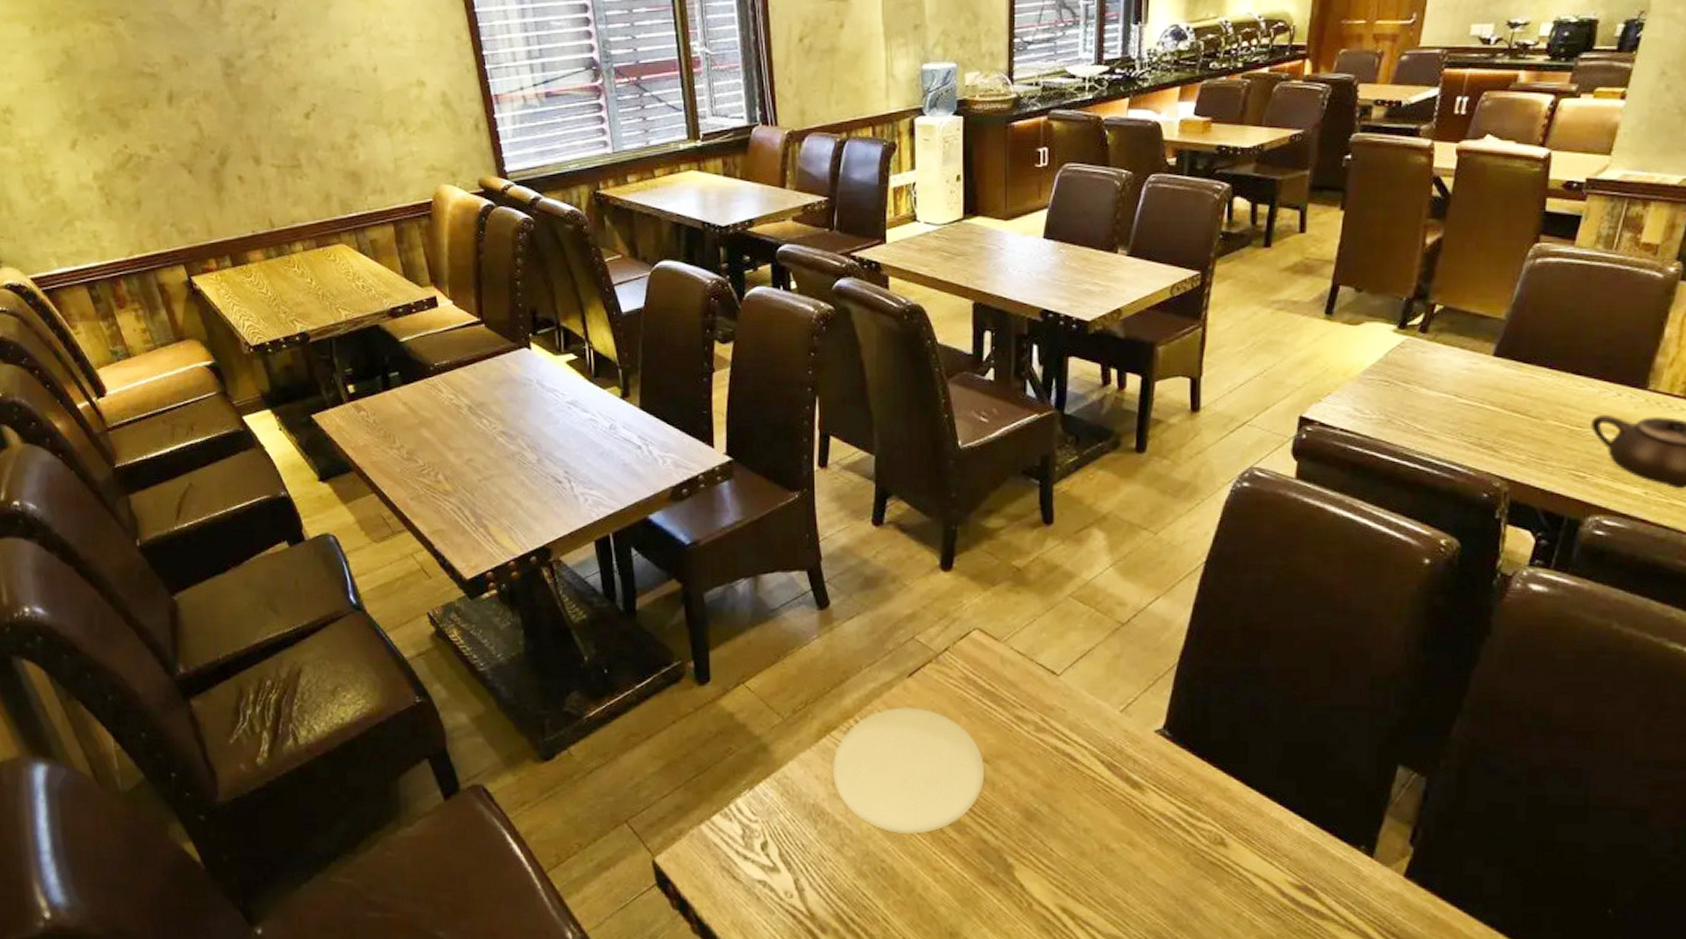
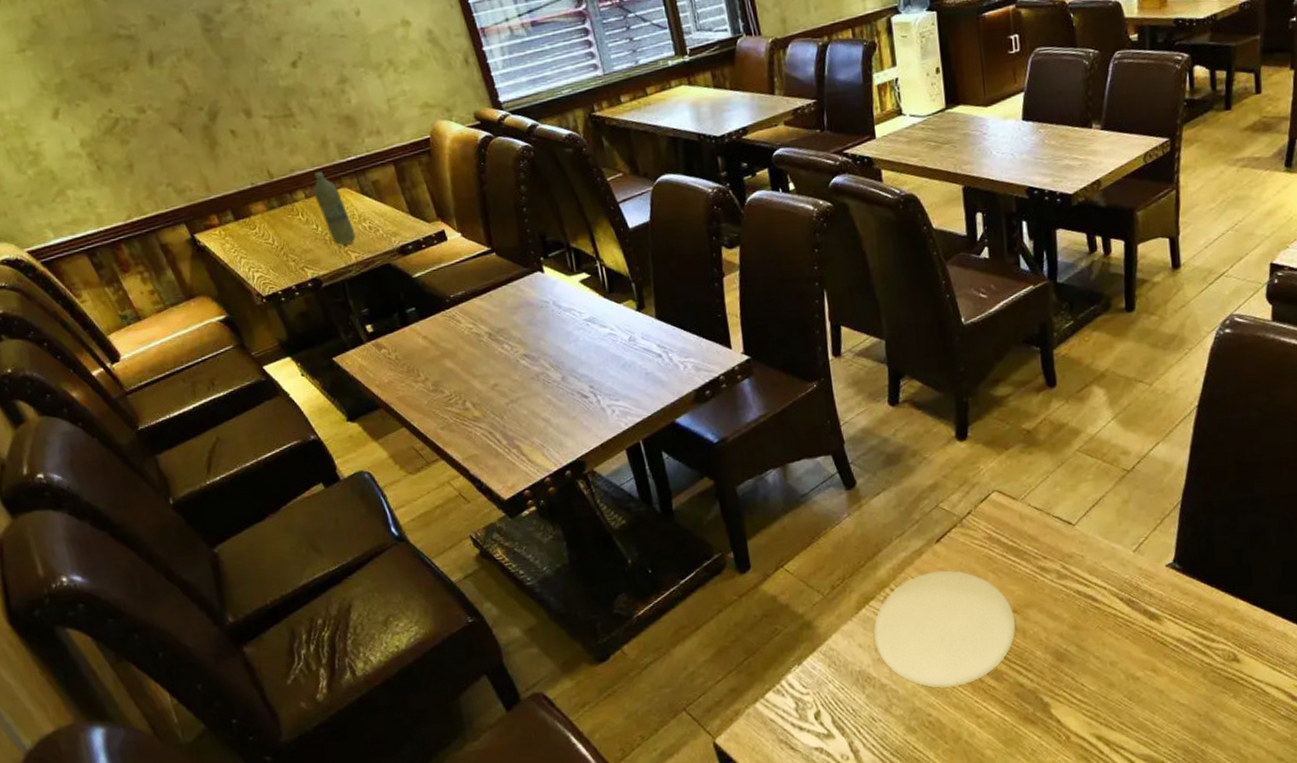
water bottle: none [311,225,348,303] -> present [313,171,356,246]

